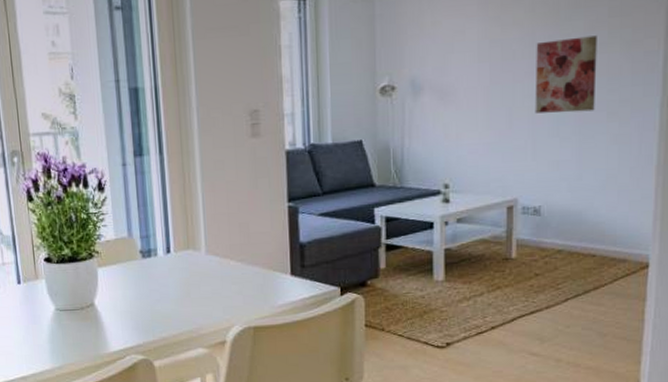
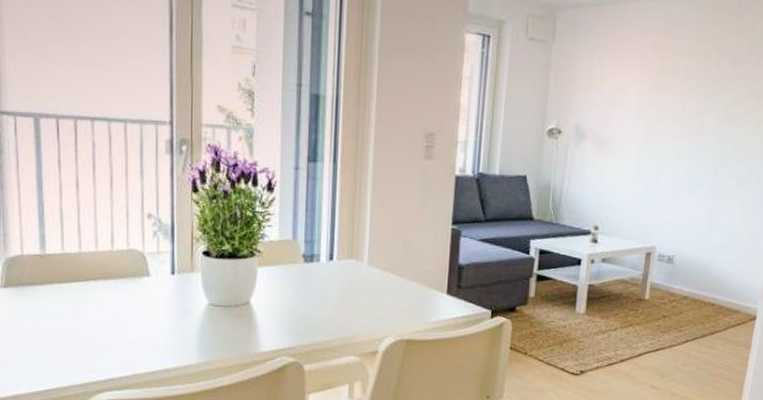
wall art: present [535,35,597,114] -> none [678,110,736,177]

